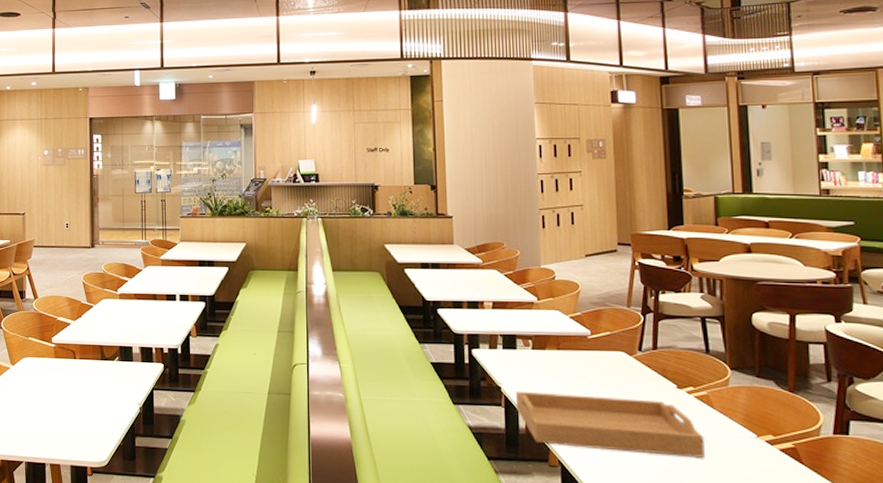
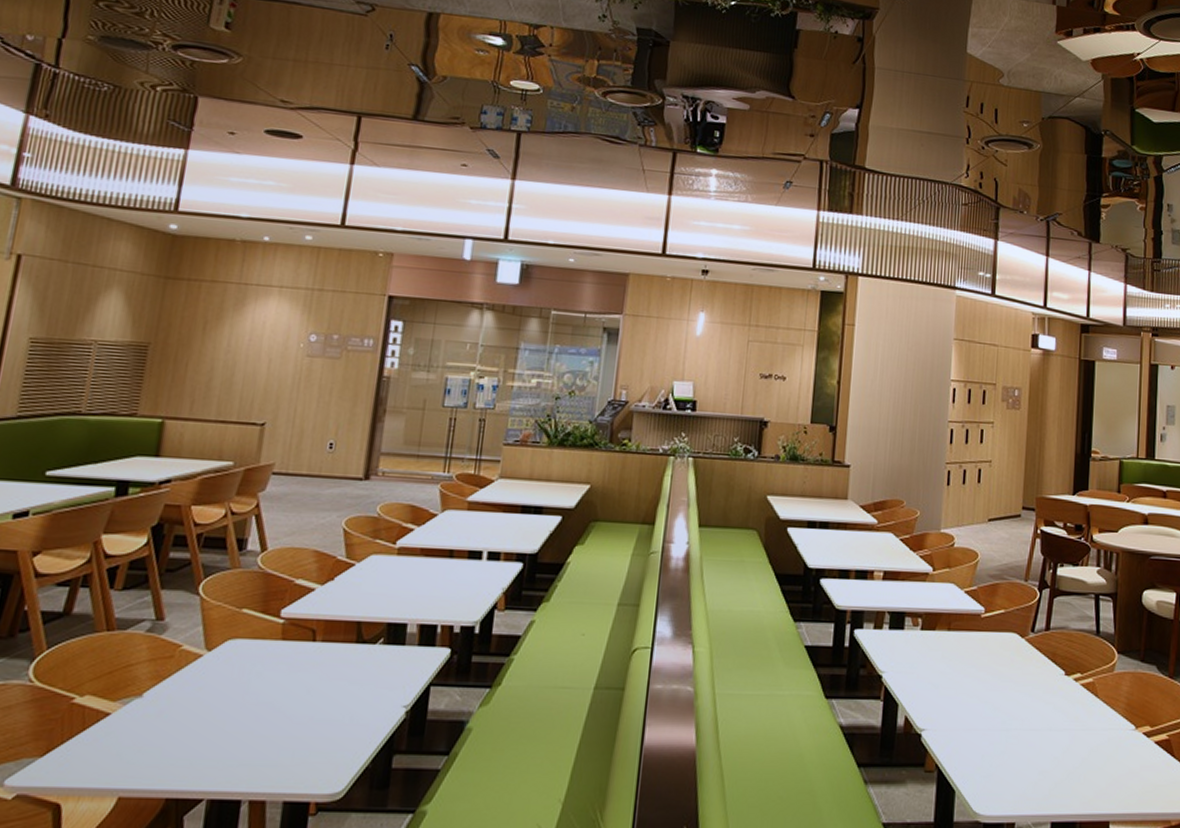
serving tray: present [515,390,705,458] -> none [895,680,1086,754]

